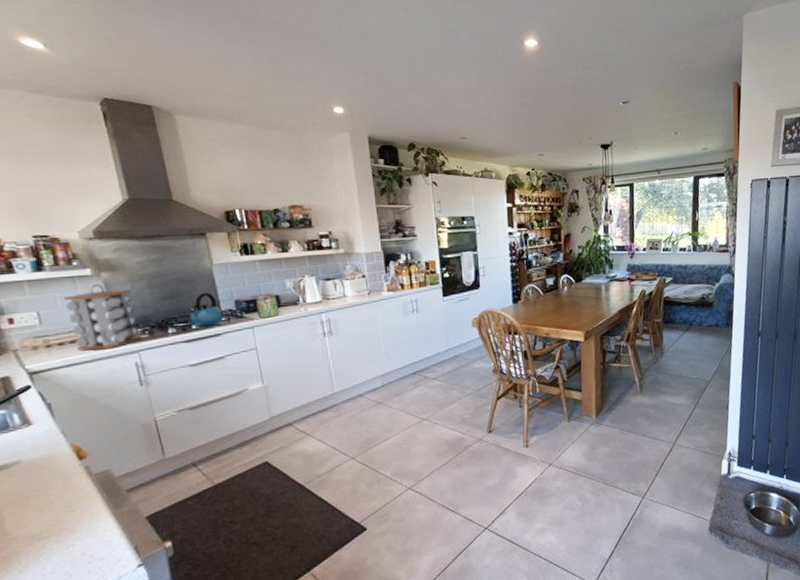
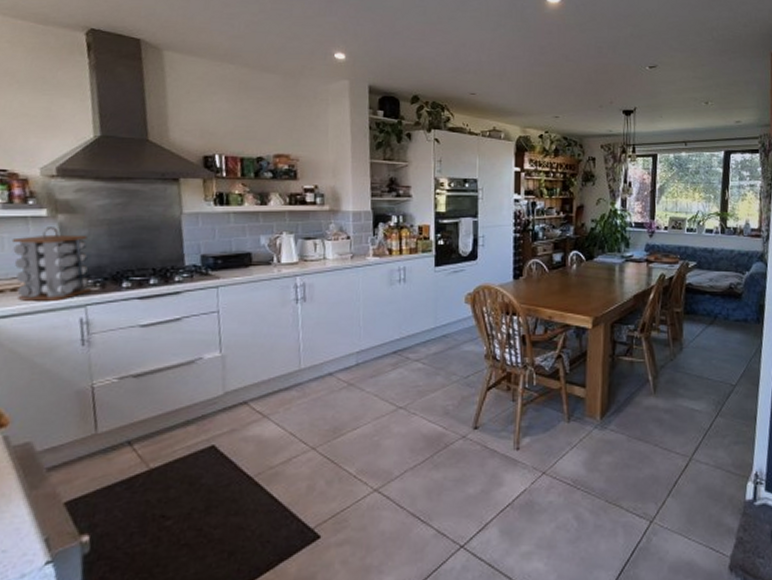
kettle: present [189,292,223,328] -> none [147,244,186,284]
canister: present [255,293,279,319] -> none [223,249,250,278]

